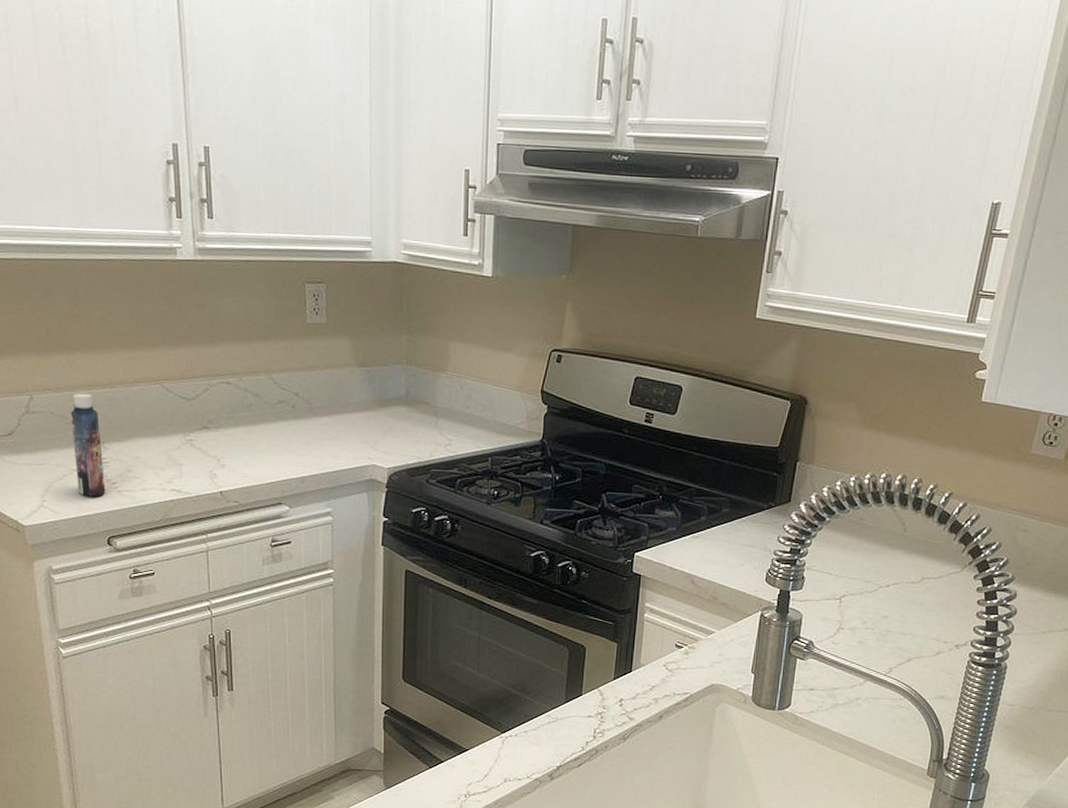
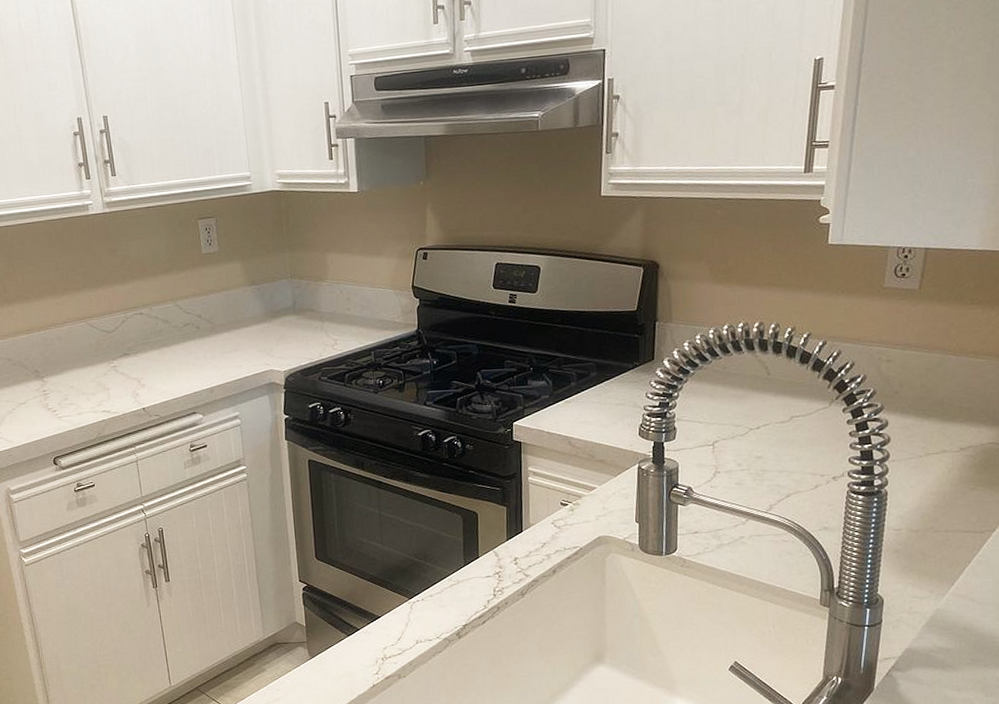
bottle: present [70,394,106,497] -> none [13,338,49,425]

